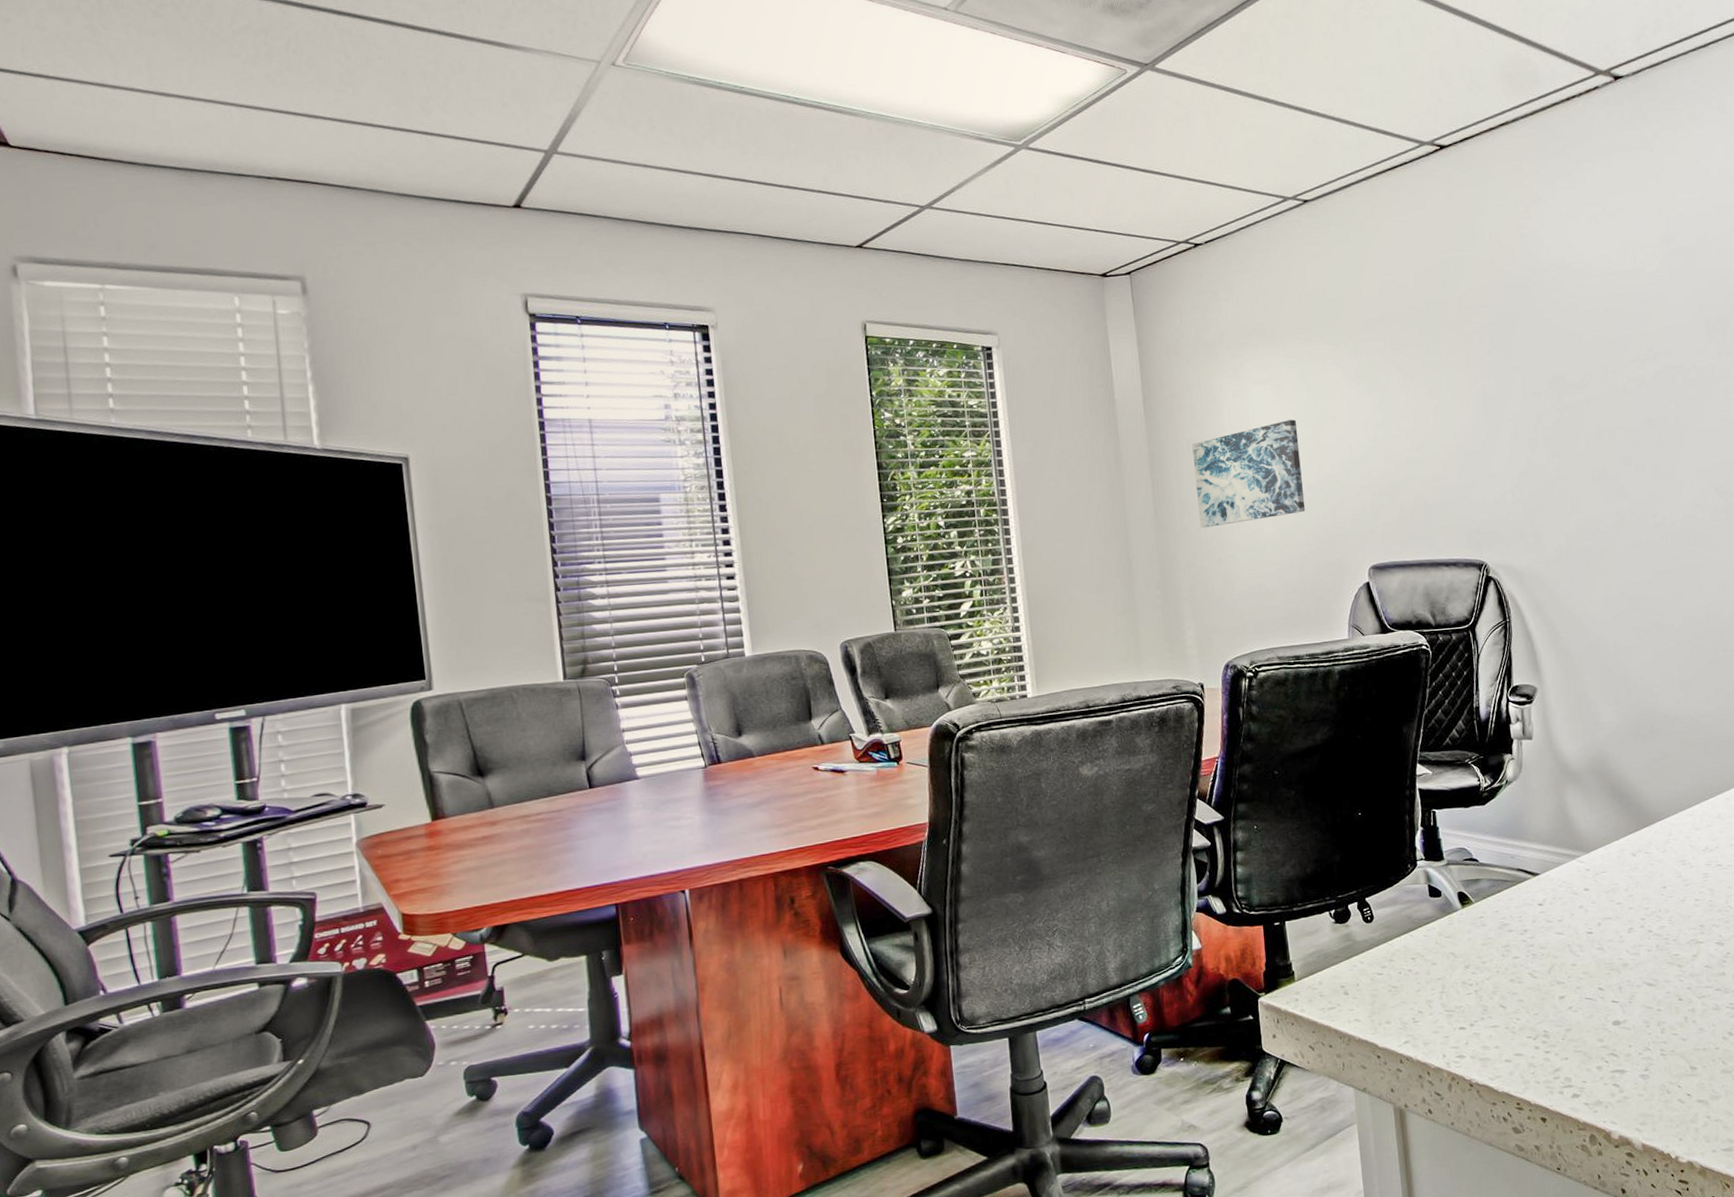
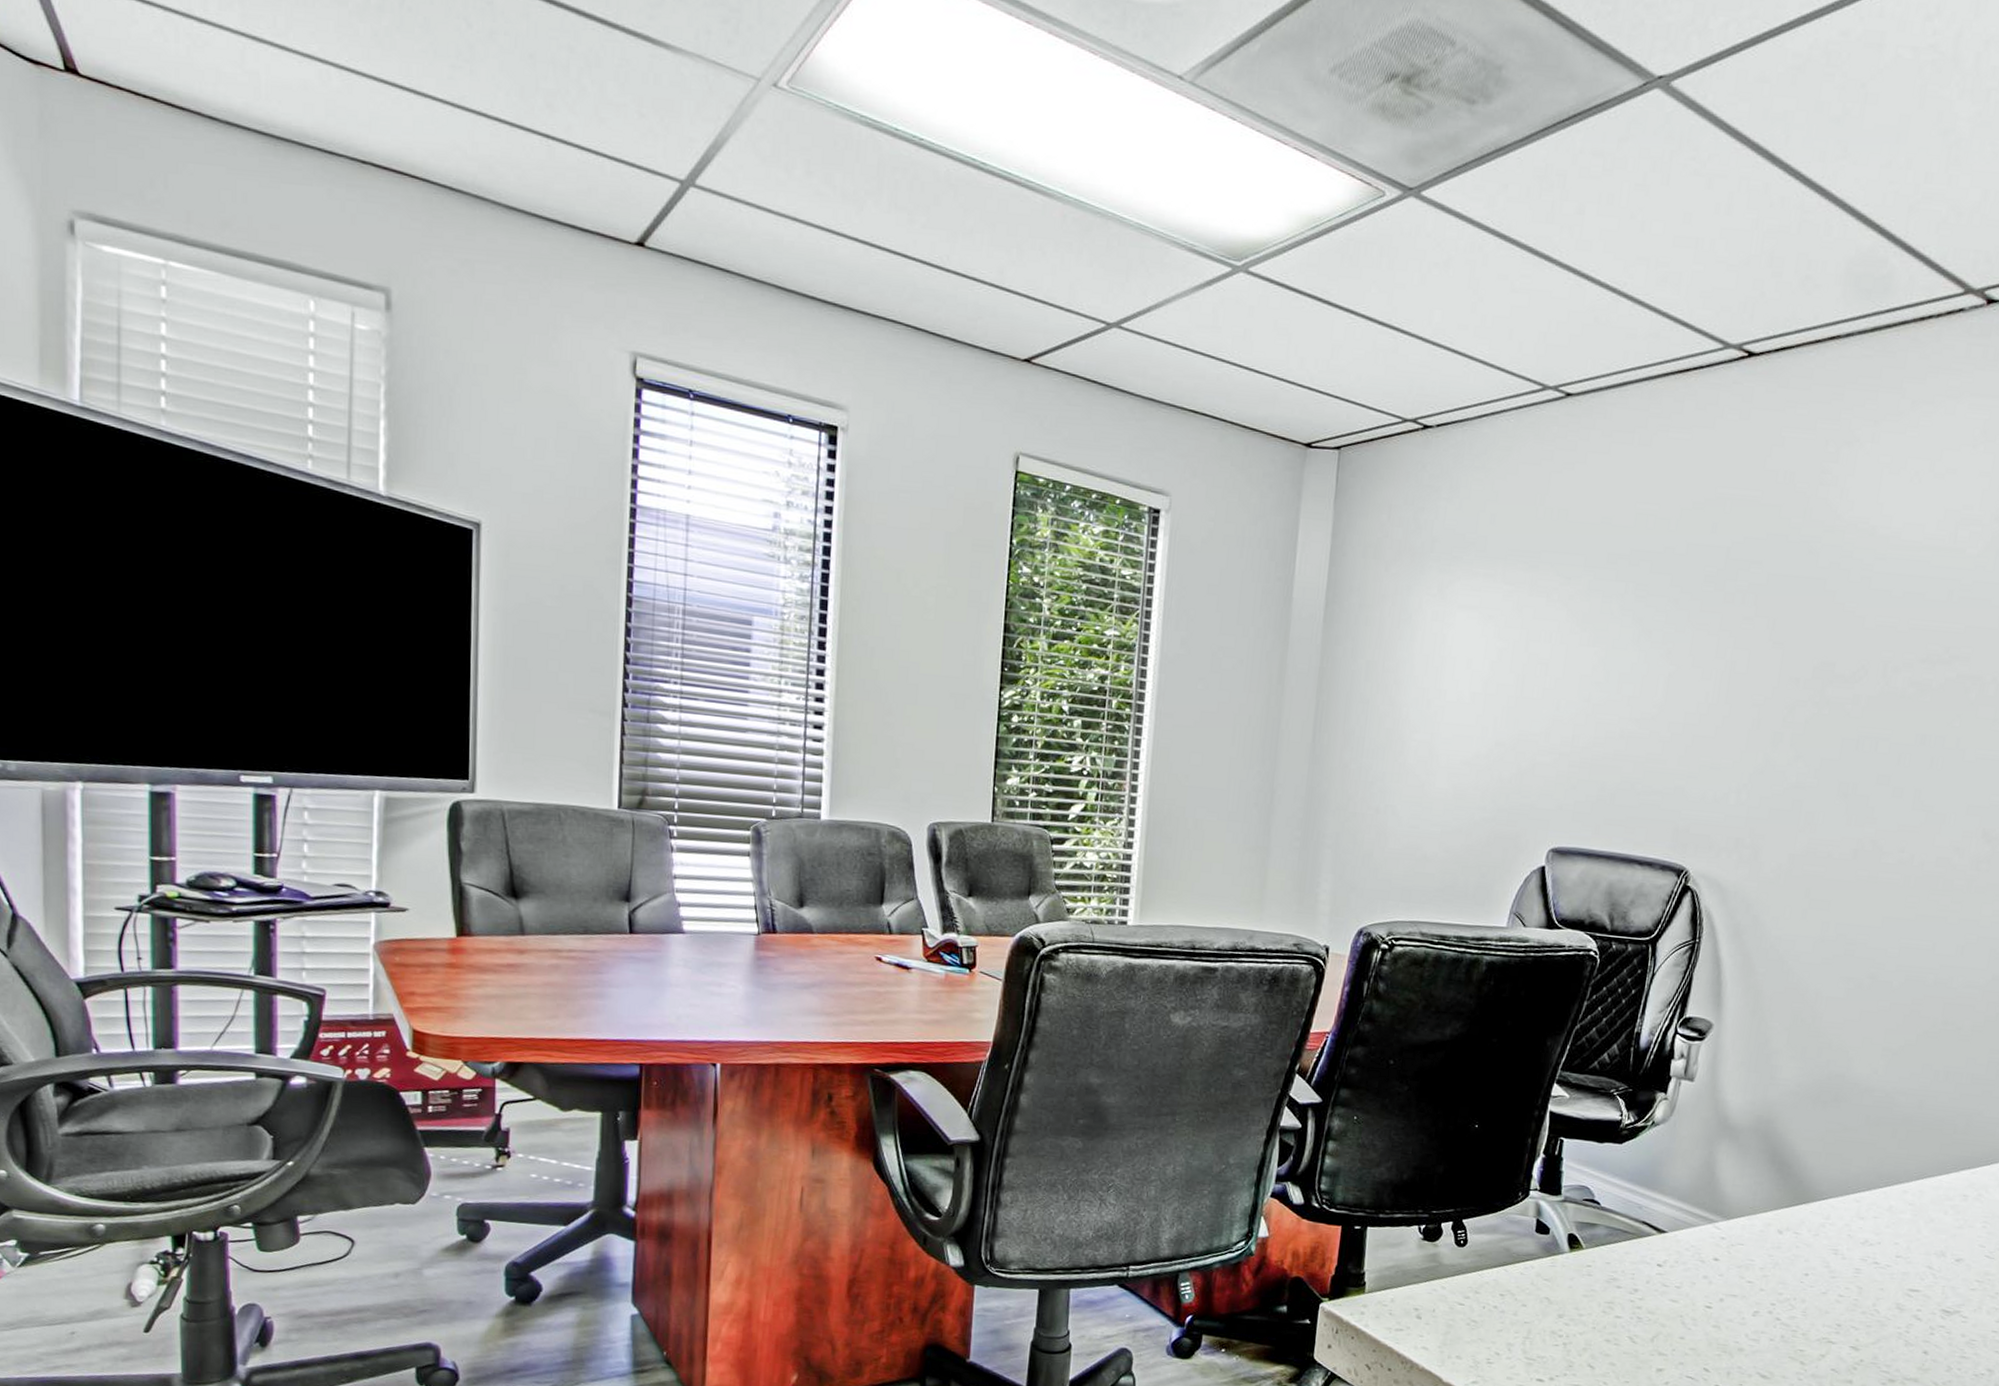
wall art: present [1192,419,1306,528] -> none [1362,658,1500,771]

